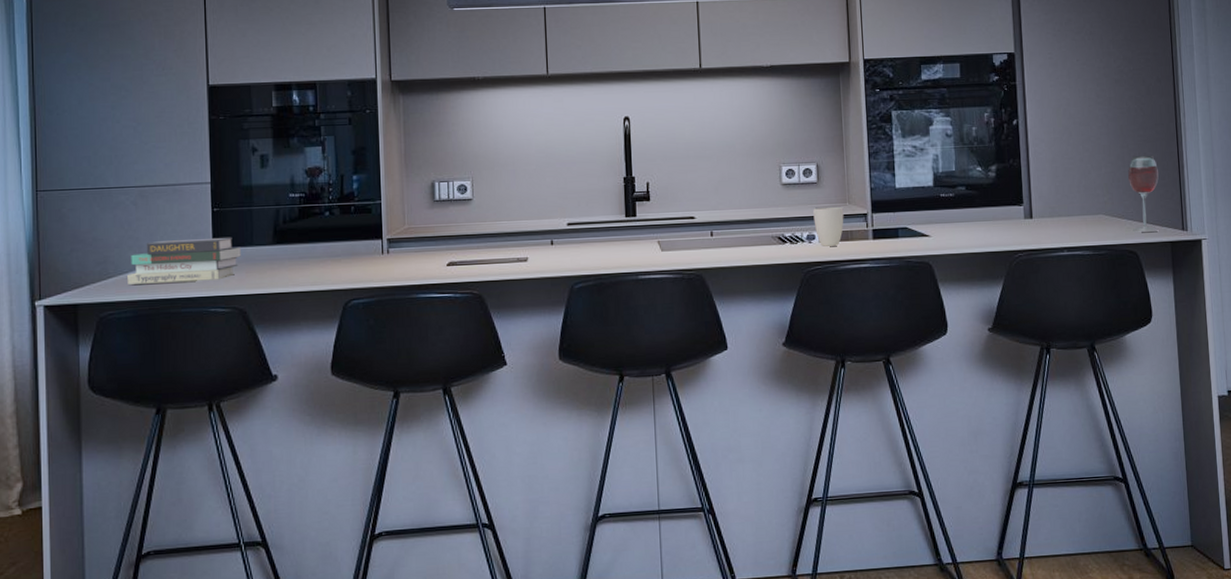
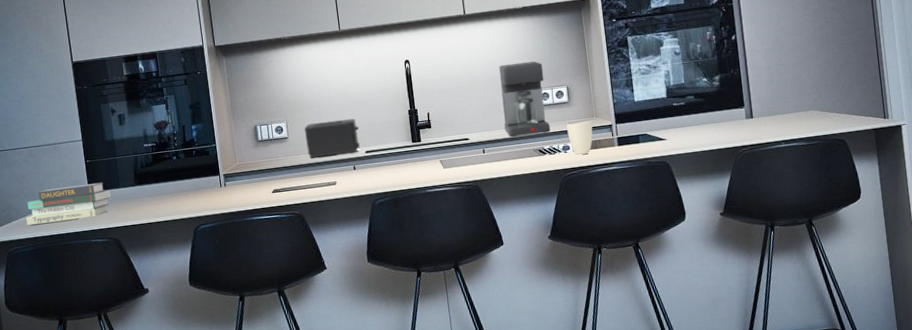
toaster: none [494,181,562,227] -> present [304,118,360,158]
coffee maker: none [737,130,794,219] -> present [498,61,551,137]
wineglass: present [1128,155,1159,232] -> none [834,56,862,123]

